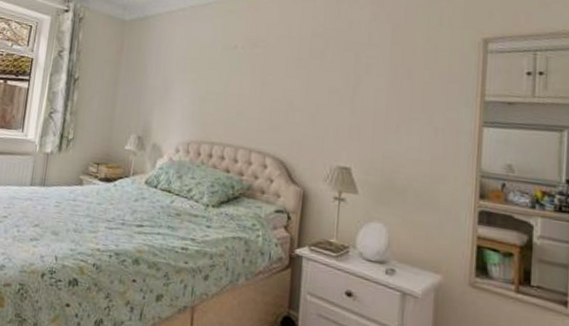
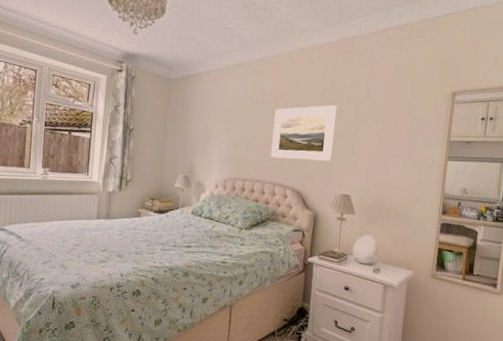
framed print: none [245,52,330,124] -> present [270,104,337,162]

